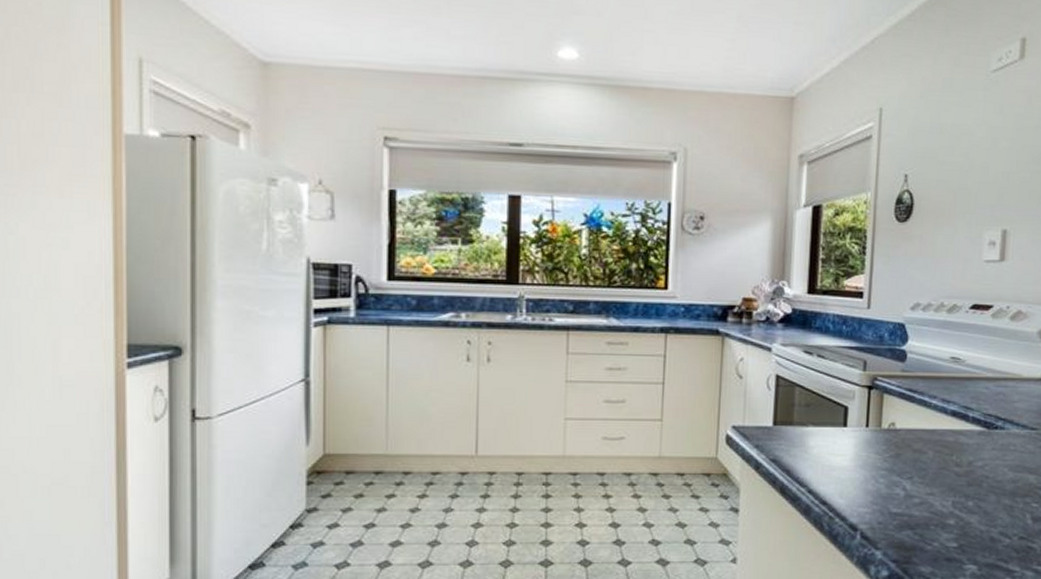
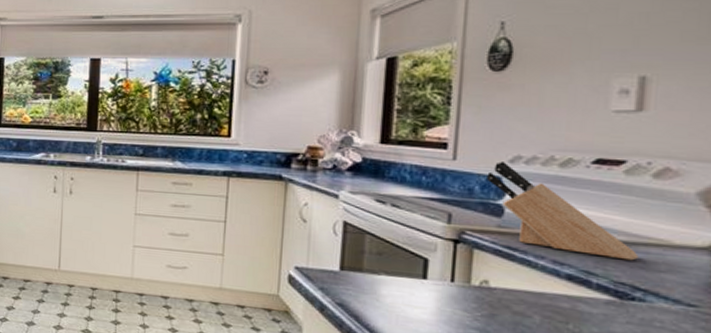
knife block: none [894,309,1001,394] -> present [487,162,639,261]

